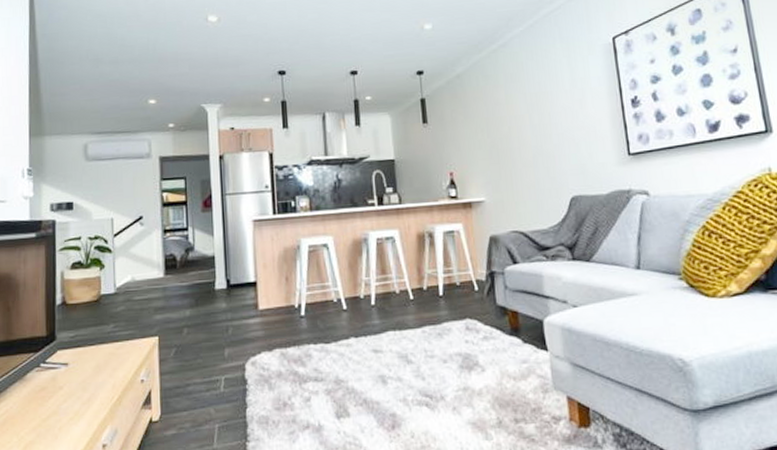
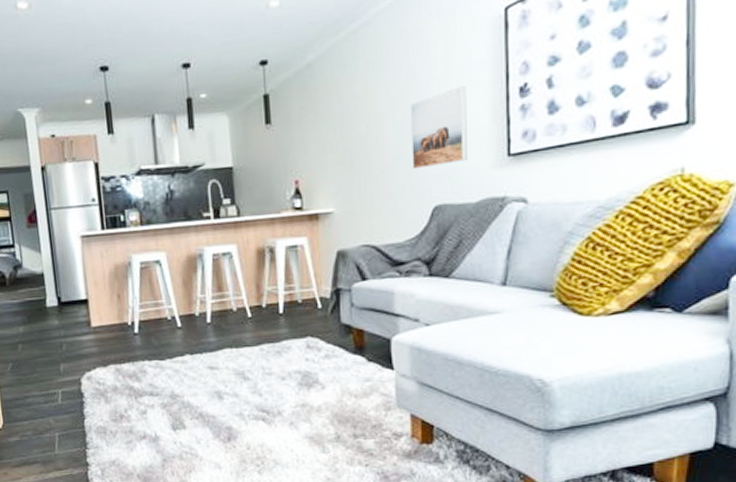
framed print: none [544,97,595,165] -> present [411,86,467,169]

